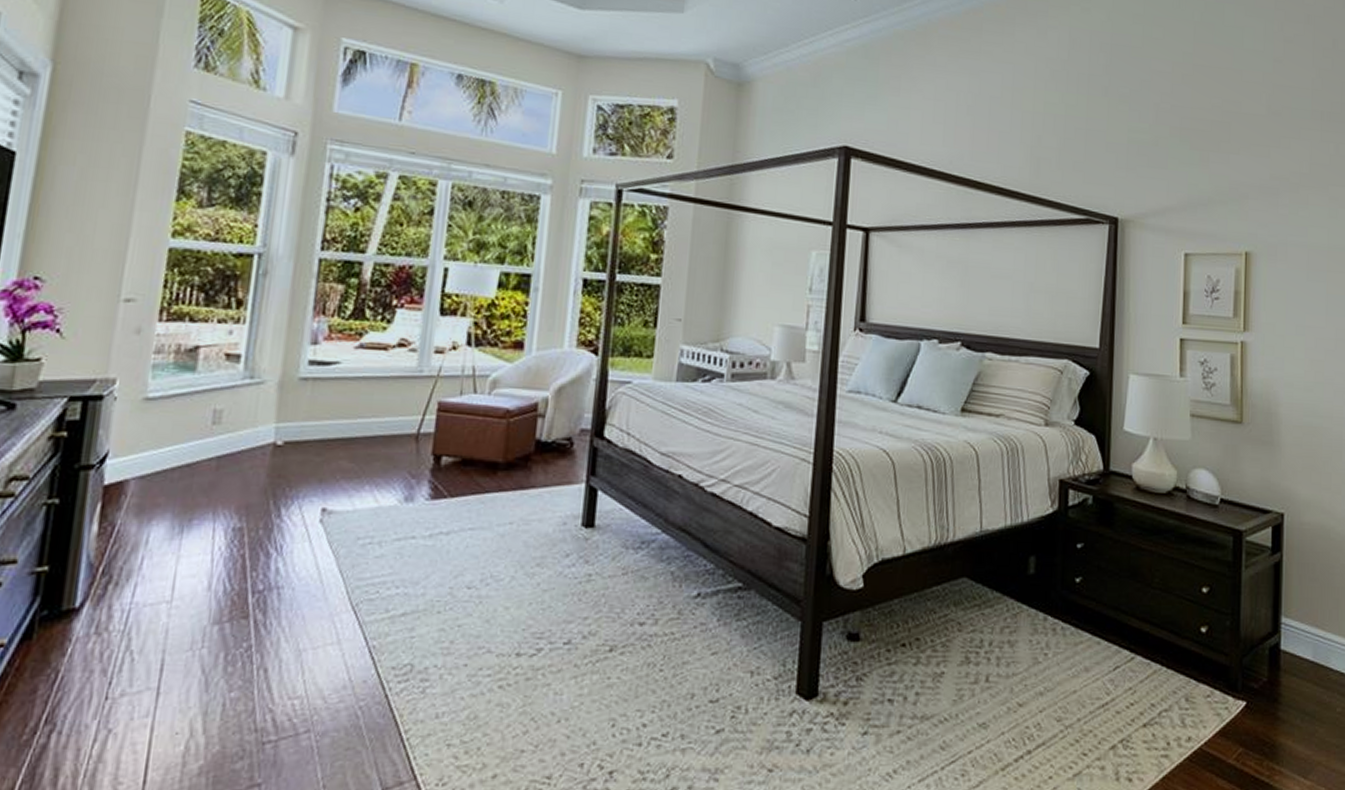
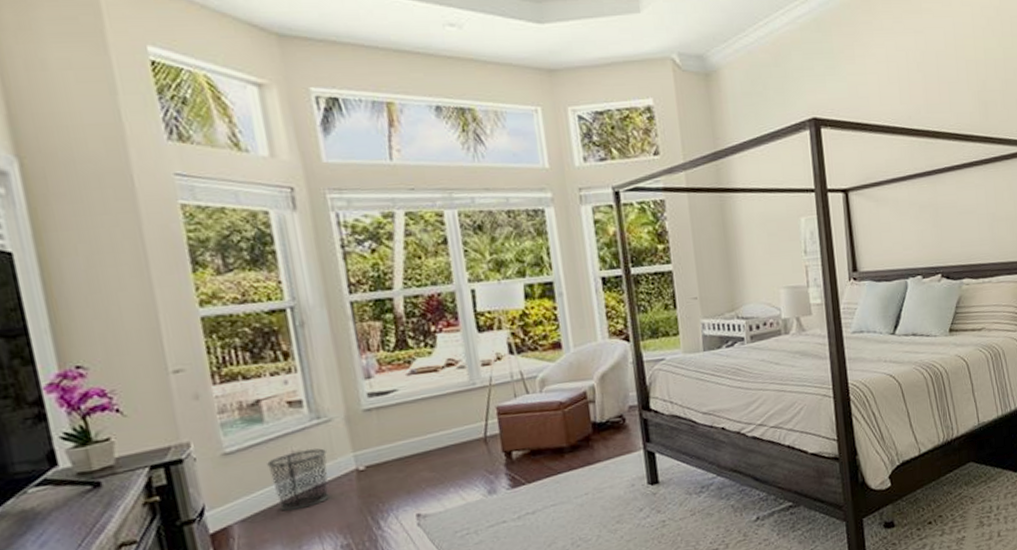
trash can: none [182,410,249,477] -> present [267,448,331,511]

